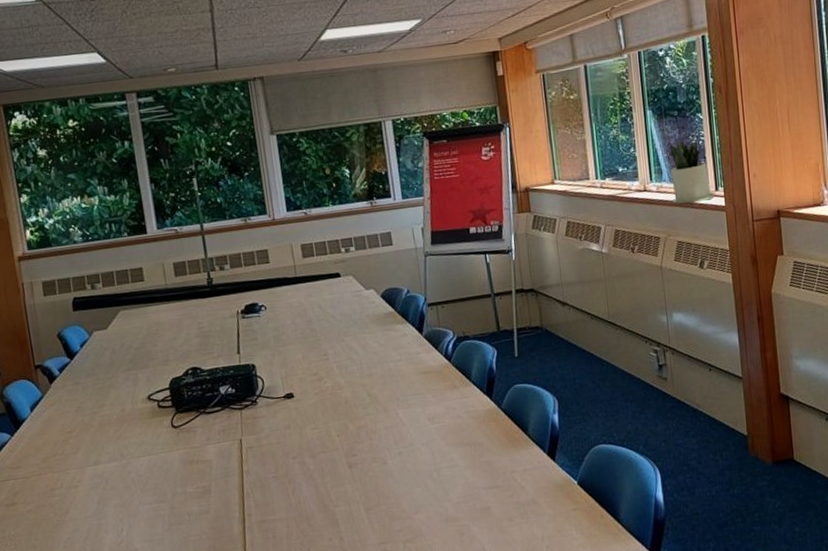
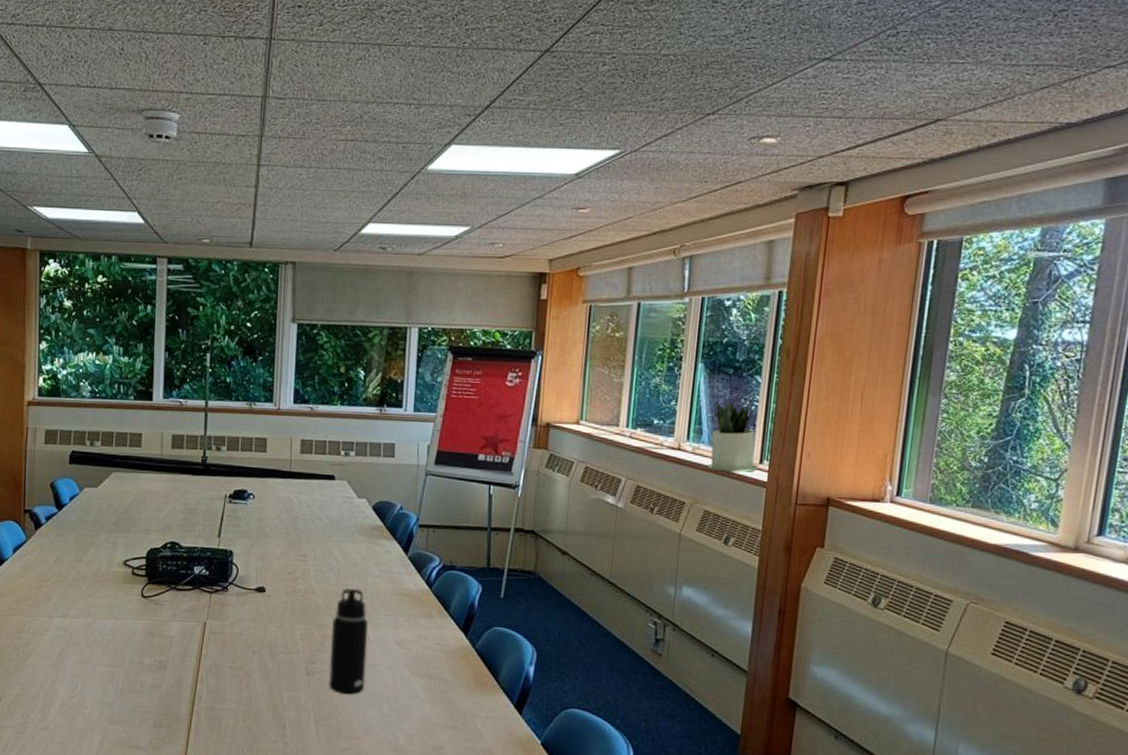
water bottle: none [364,375,407,479] -> present [329,588,368,695]

